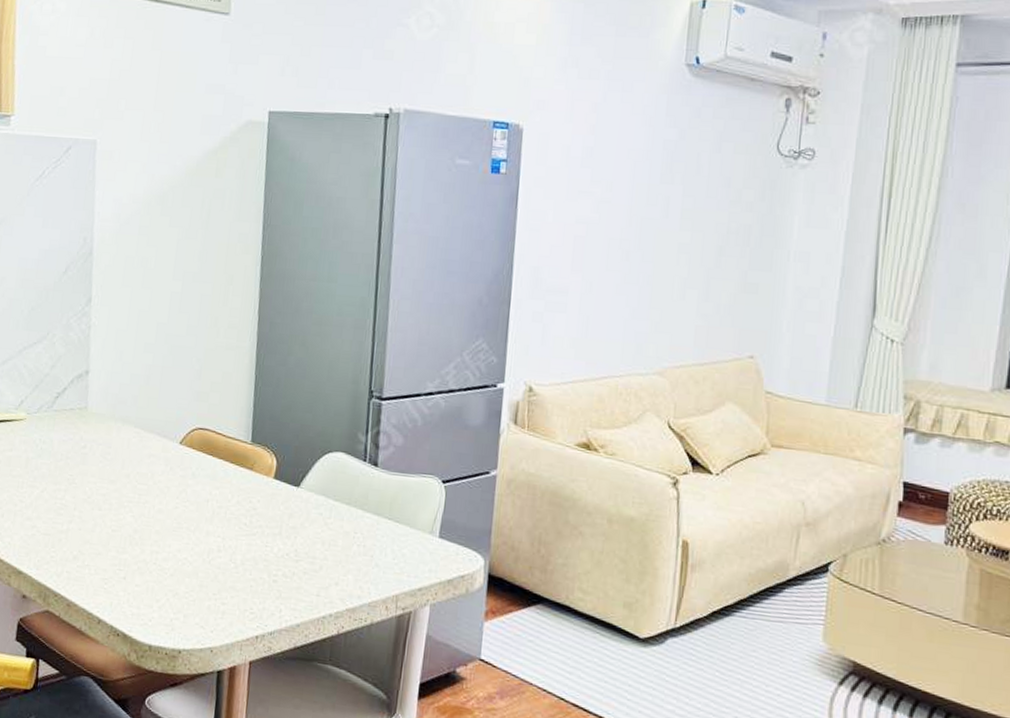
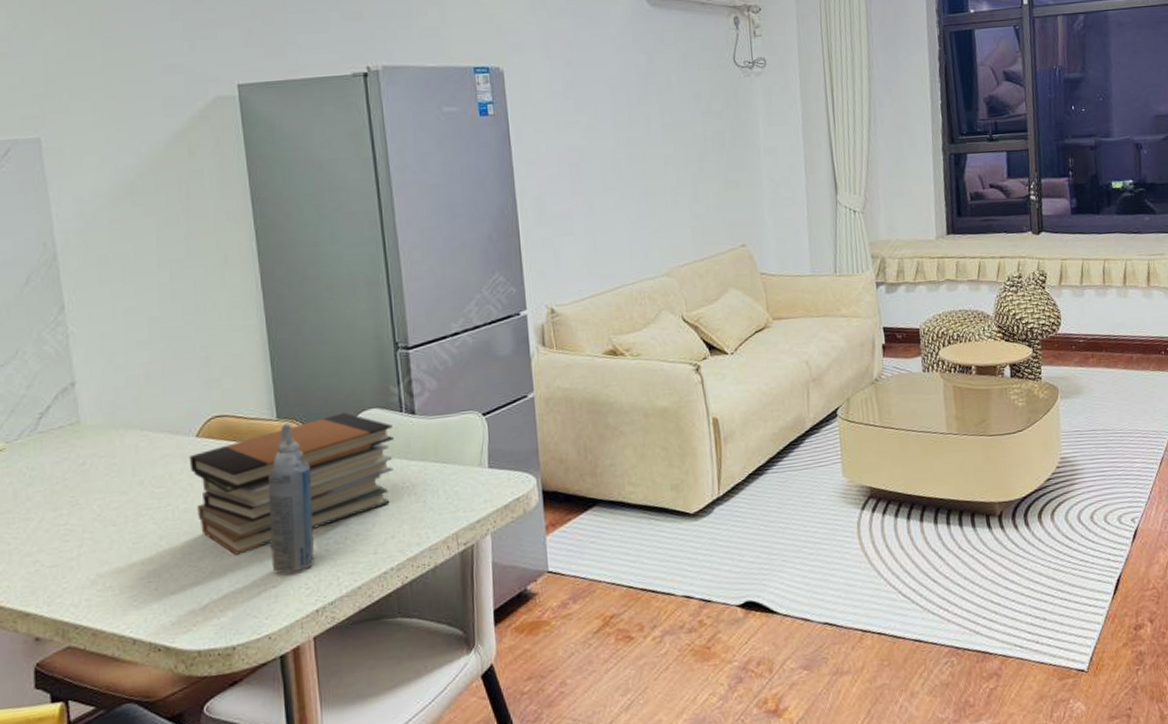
book stack: none [169,450,355,565] -> present [189,413,395,555]
aerosol can: none [224,448,274,594] -> present [268,423,314,574]

